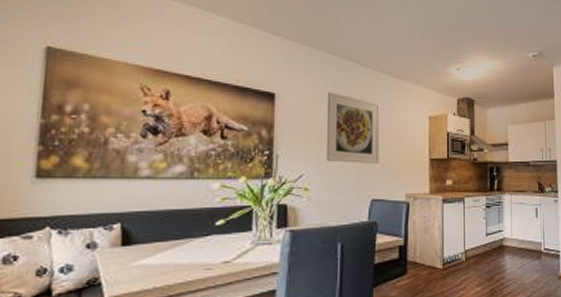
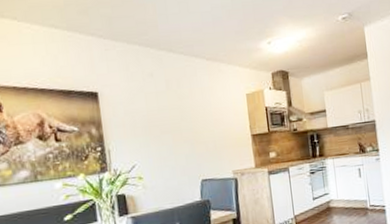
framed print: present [326,92,380,163] -> none [146,83,204,150]

